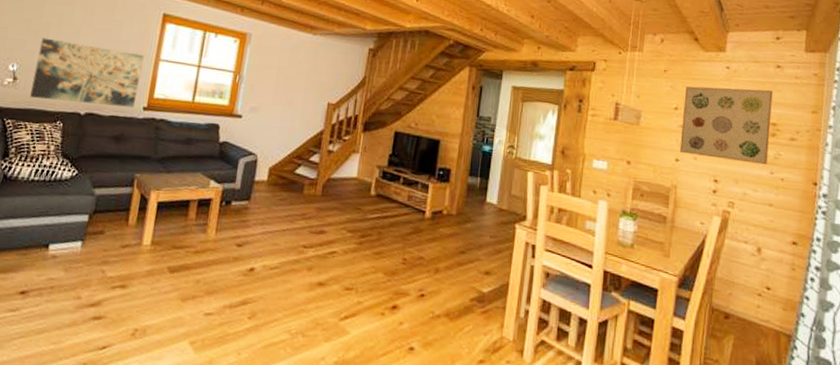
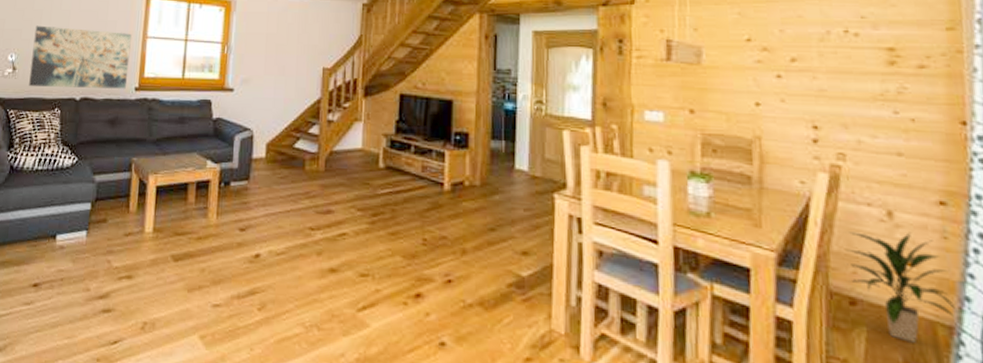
wall art: present [680,86,772,165] -> none [758,5,888,102]
indoor plant: none [726,263,795,347] -> present [845,232,957,343]

